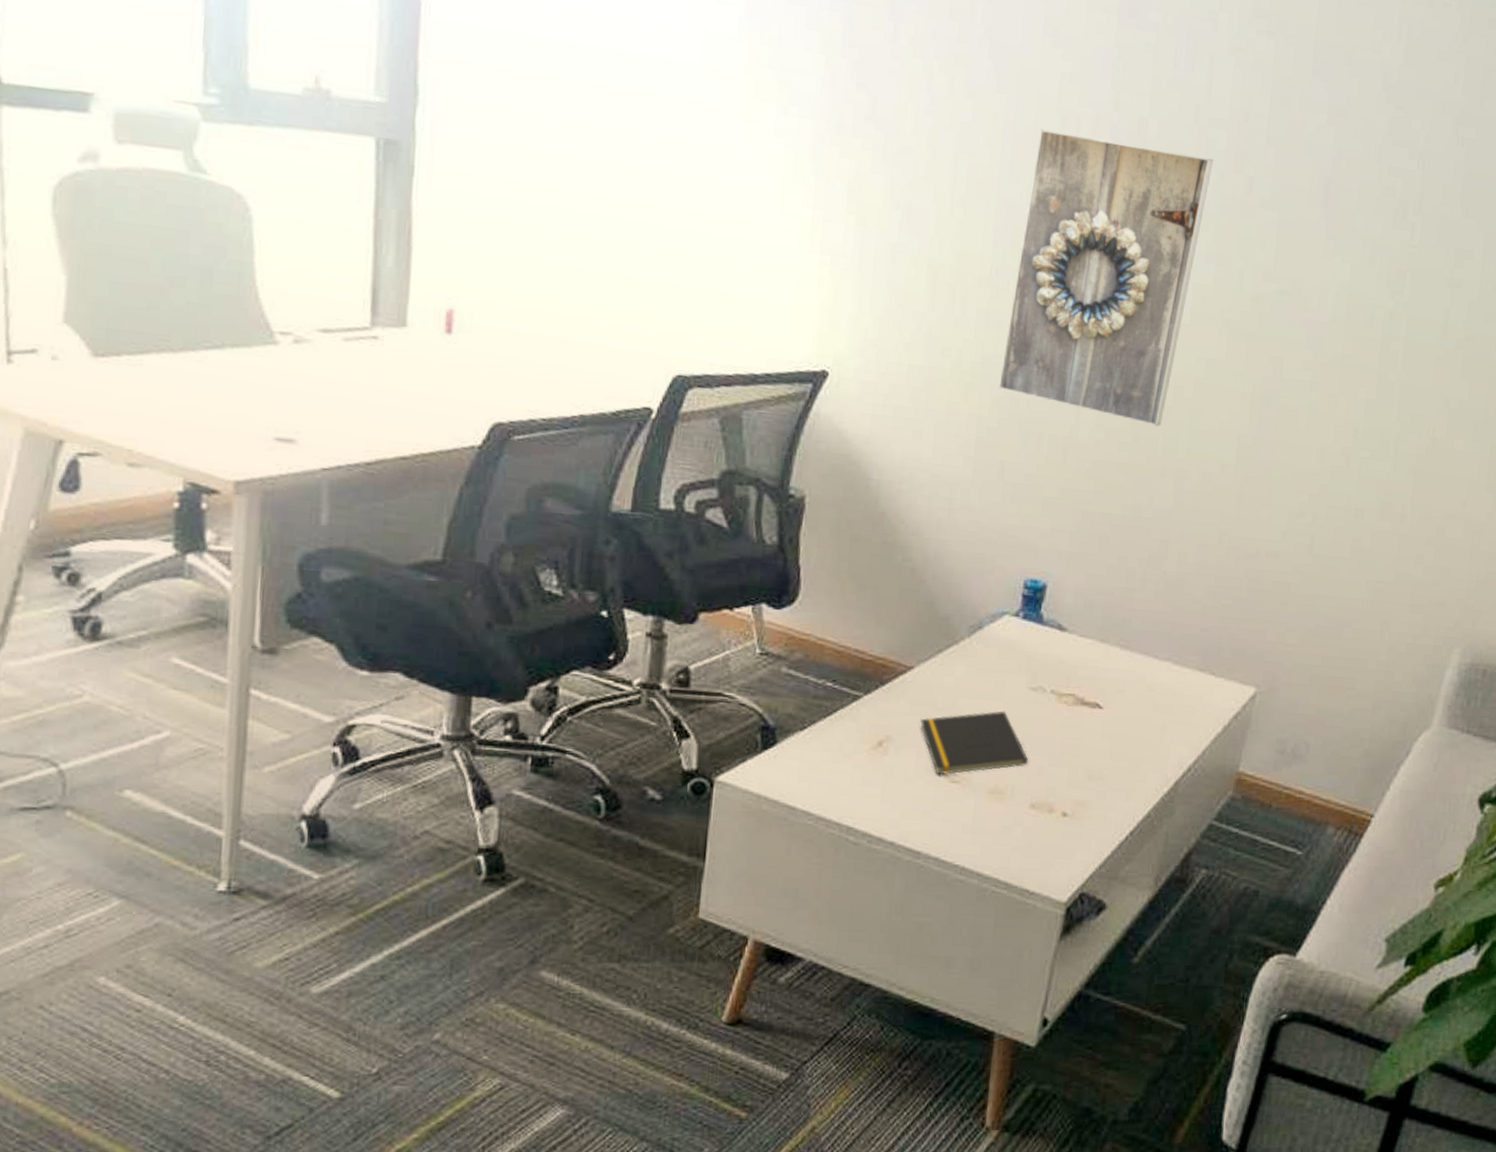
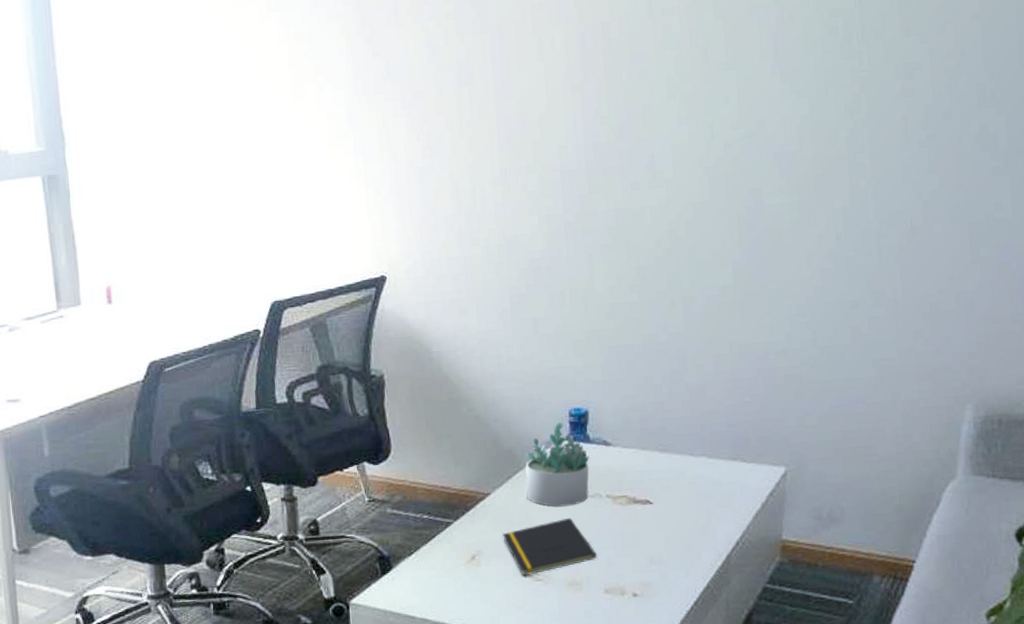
succulent plant: none [956,594,1039,697] -> present [525,423,589,506]
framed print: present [998,129,1214,426] -> none [521,41,671,267]

